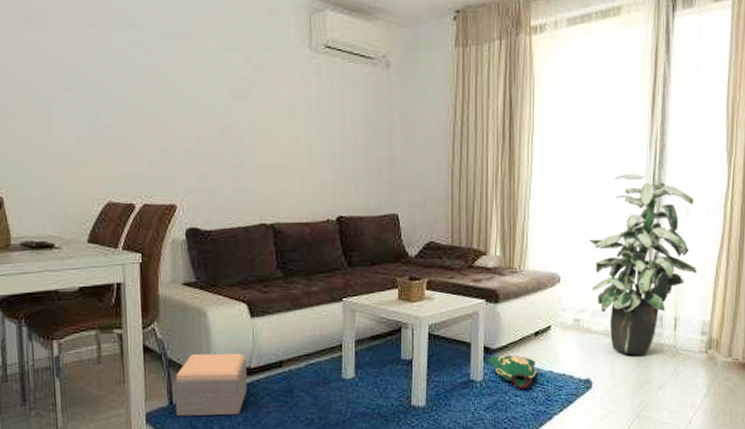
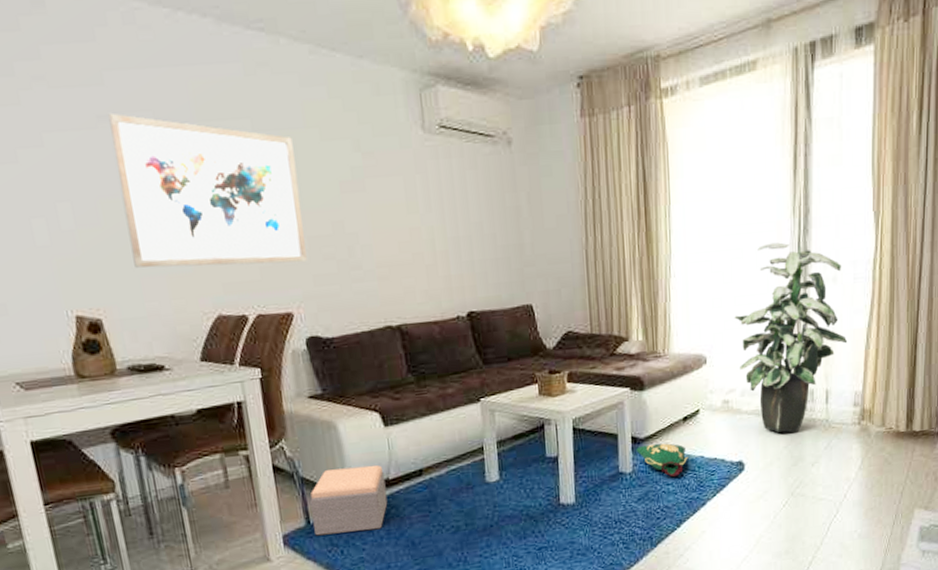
wall art: none [31,15,195,160] -> present [108,112,307,268]

